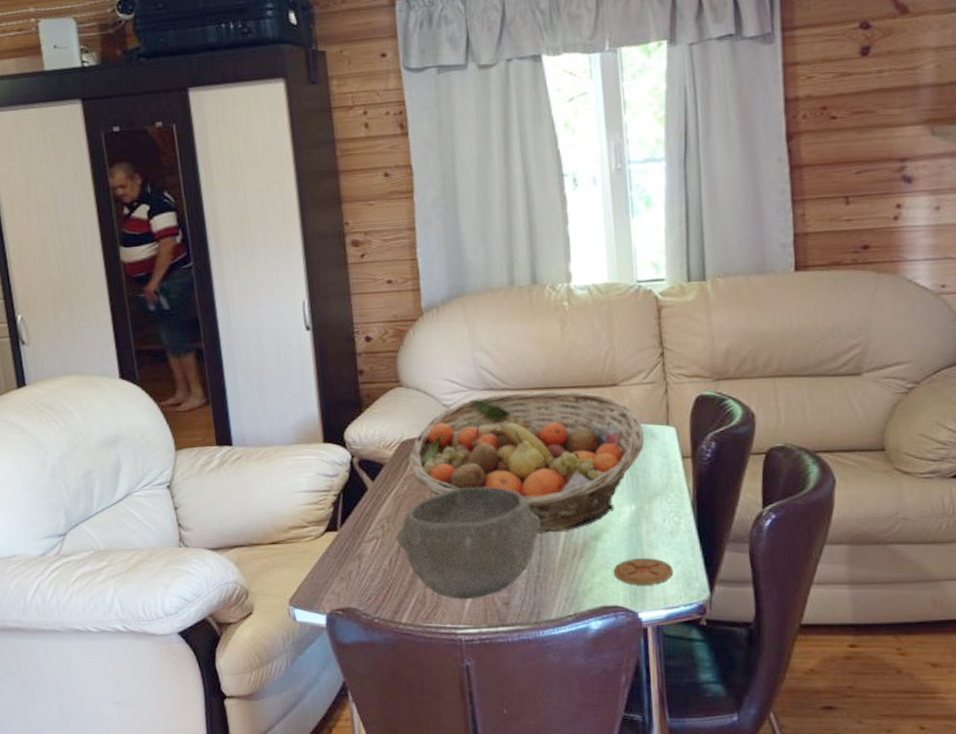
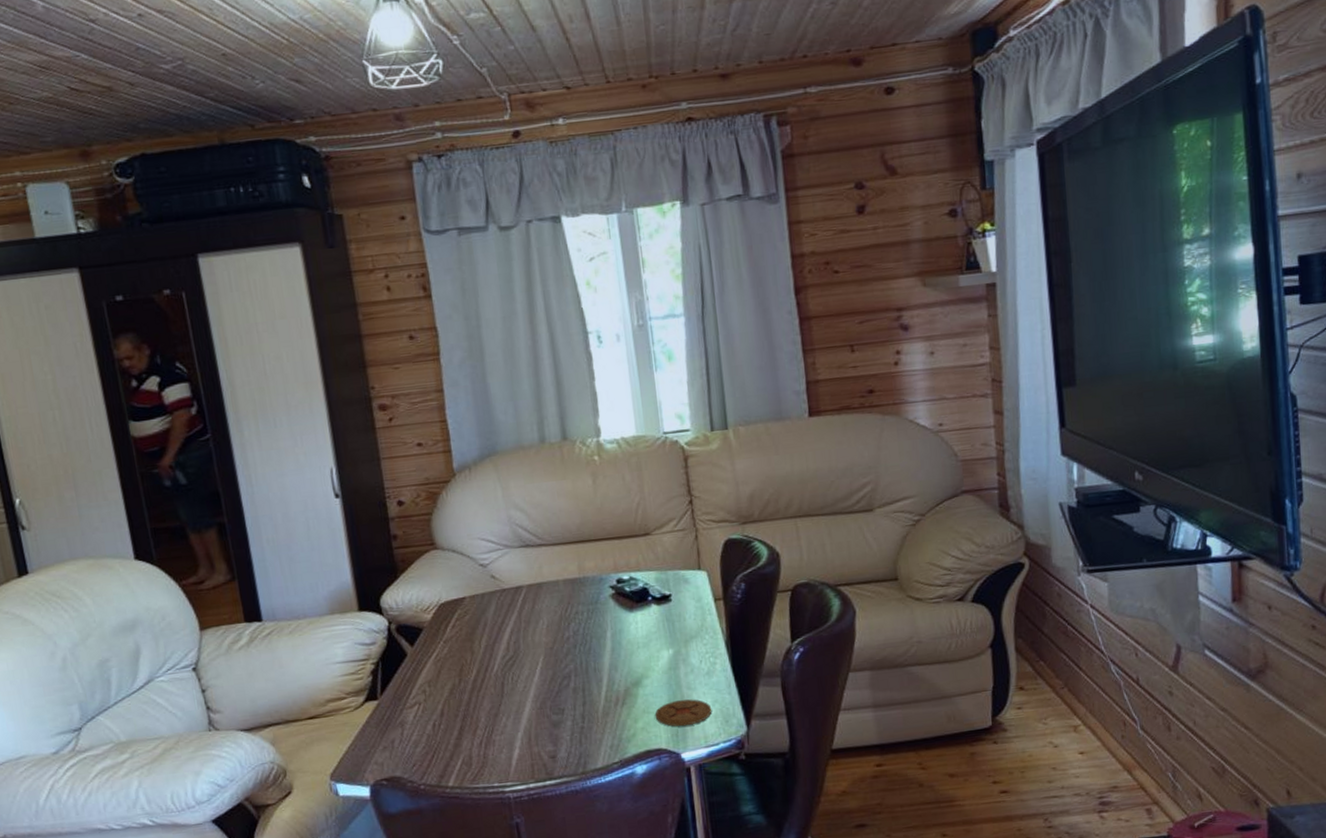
bowl: present [396,486,541,600] -> none [438,642,583,758]
fruit basket: present [408,391,644,533] -> none [447,542,678,685]

